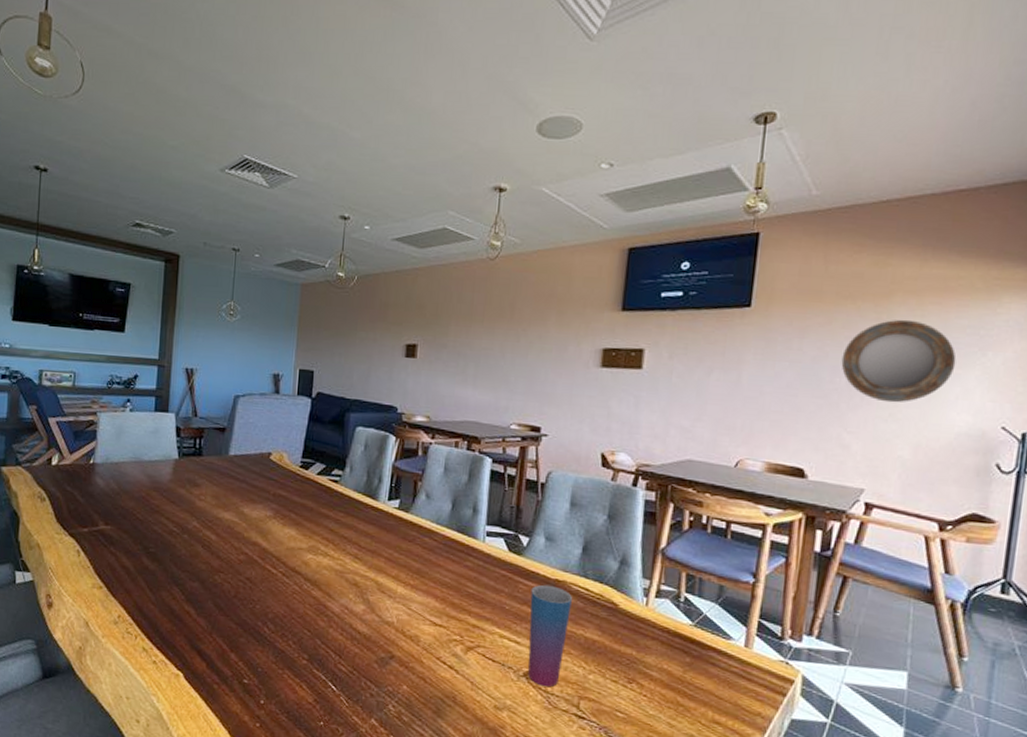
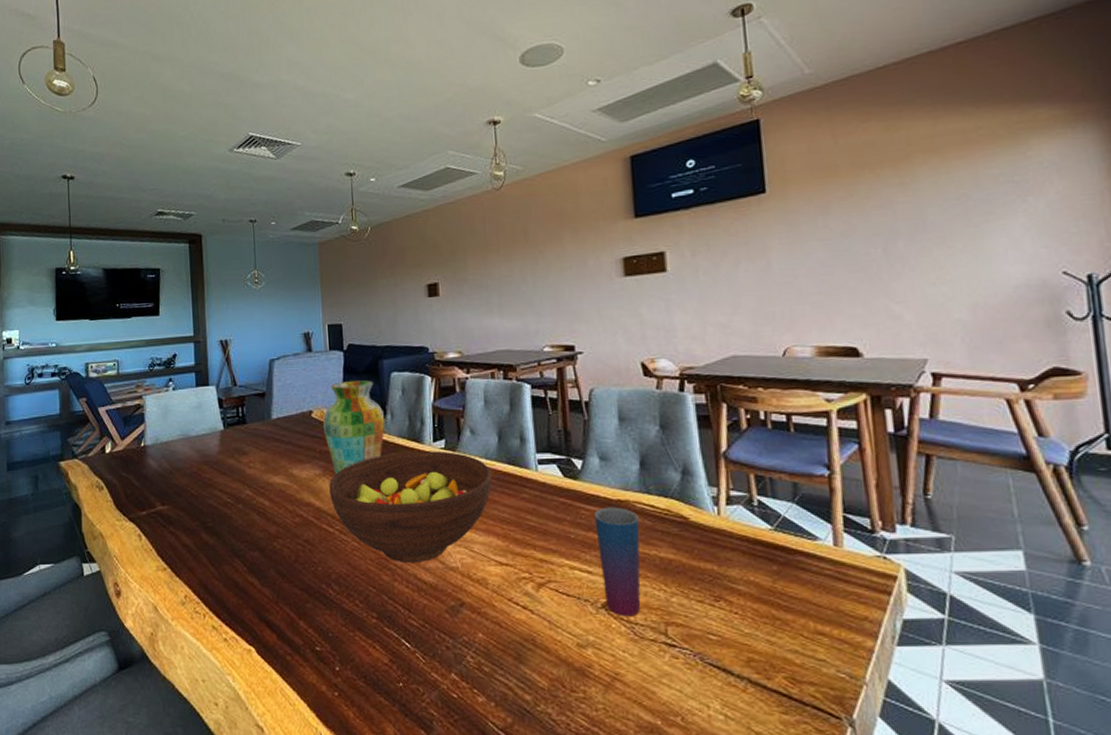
fruit bowl: none [277,505,440,614] -> present [329,451,492,564]
vase: none [280,428,344,518] -> present [323,380,386,474]
home mirror: present [841,319,957,403] -> none [872,178,996,266]

